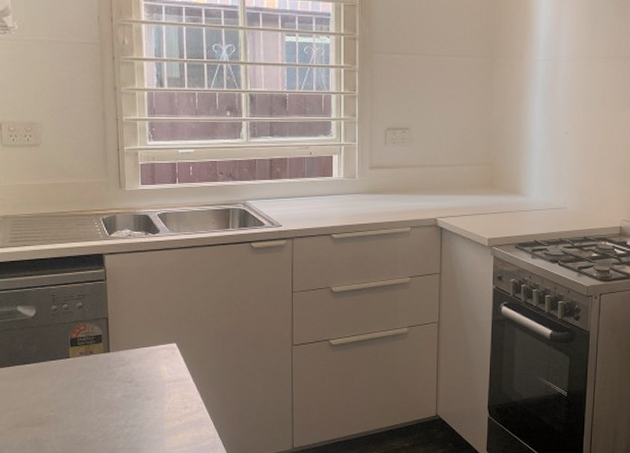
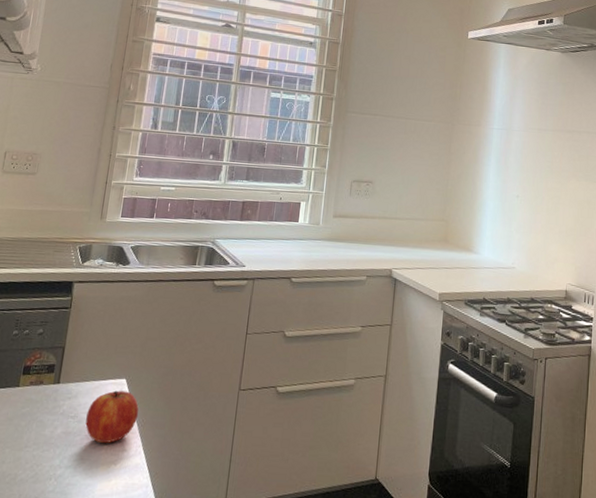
fruit: none [143,354,195,402] -> present [85,390,139,443]

